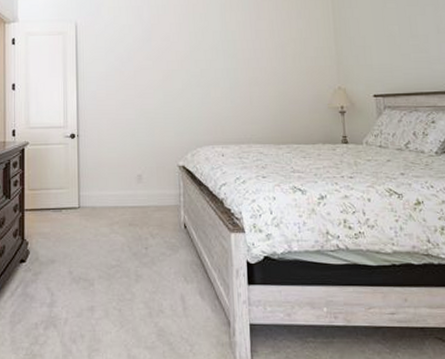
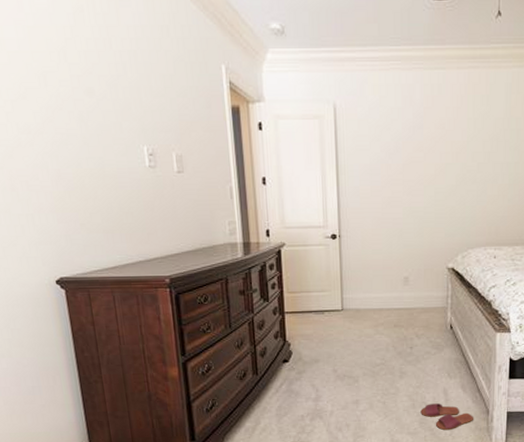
slippers: none [158,312,214,344] -> present [421,403,473,430]

